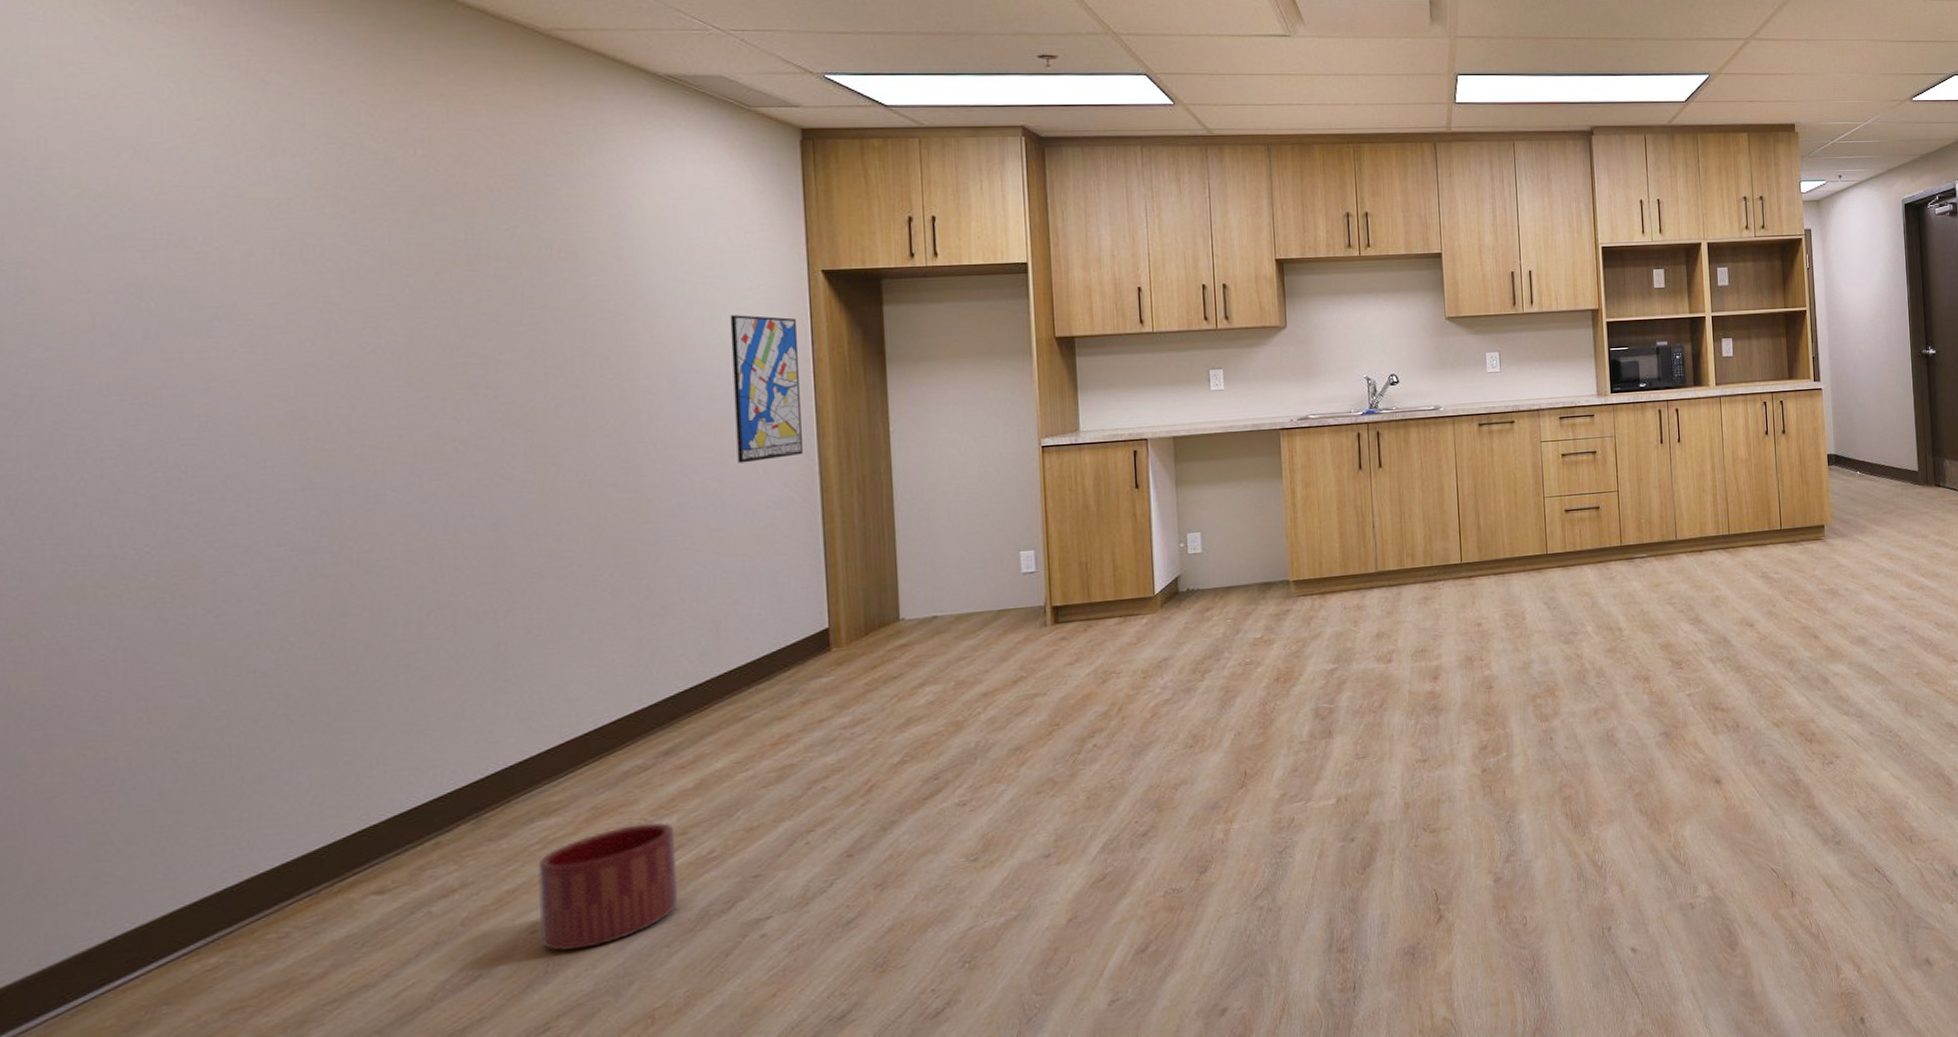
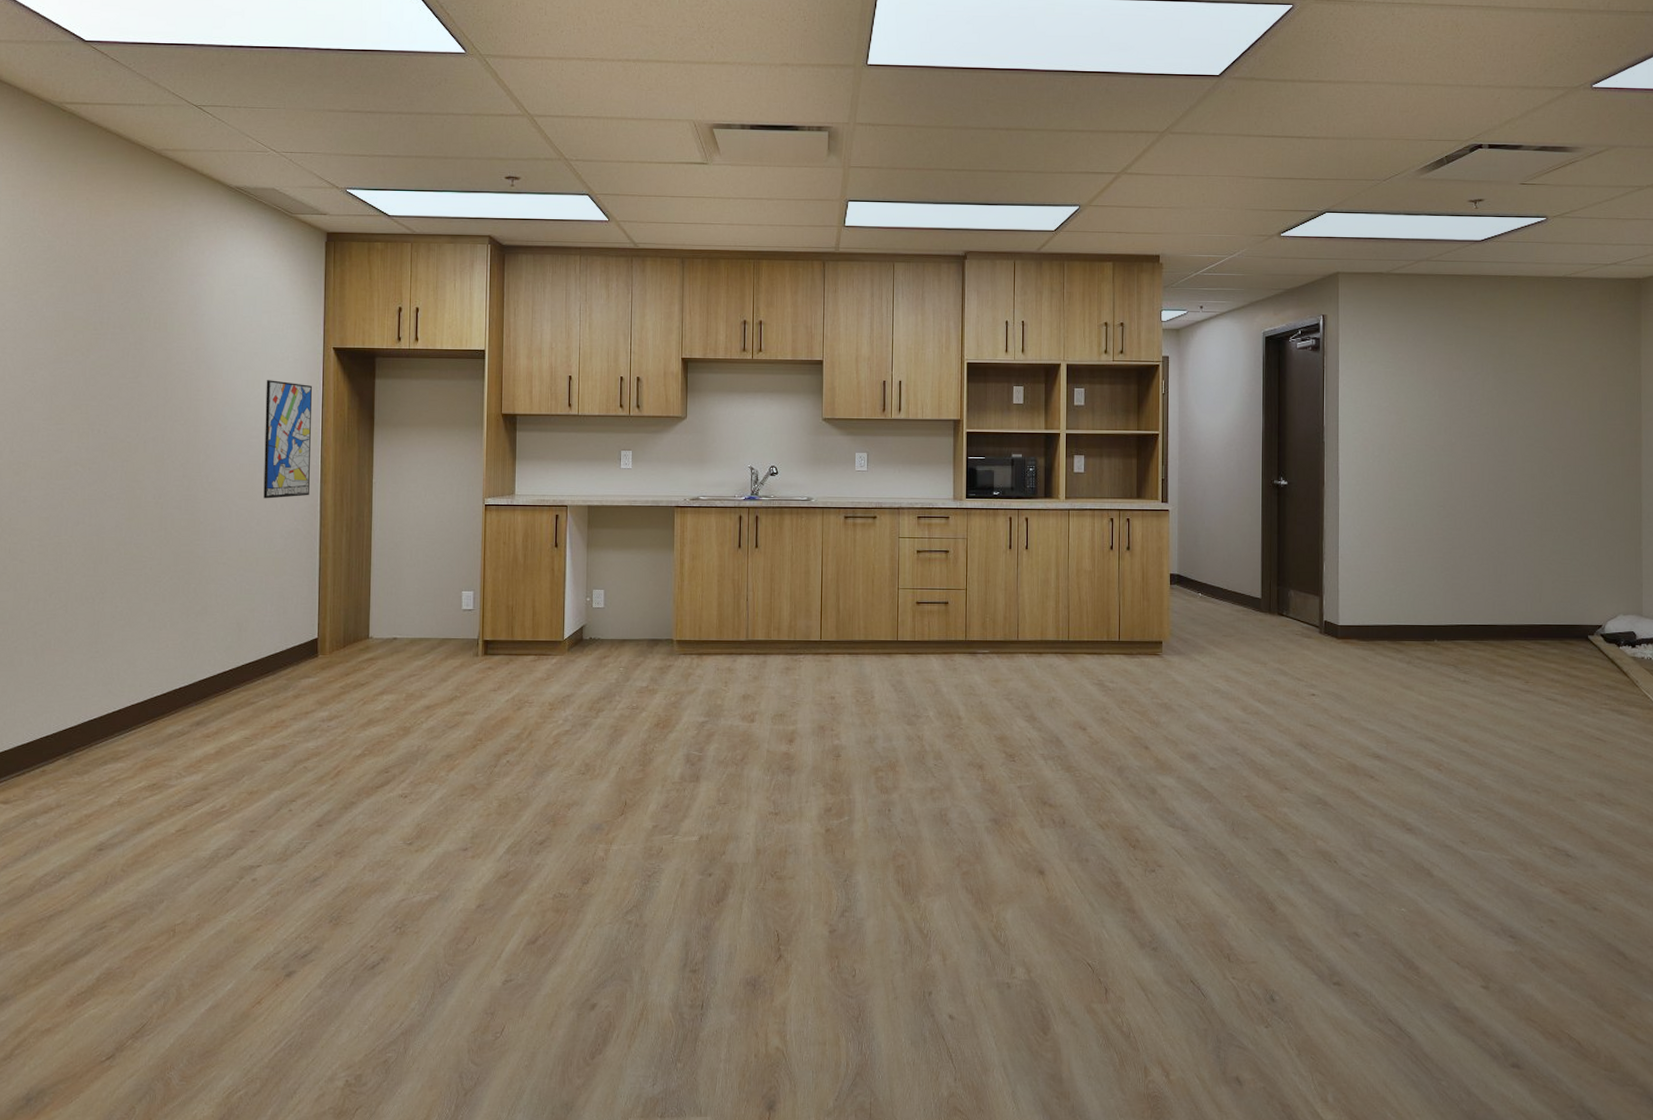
planter: present [537,822,679,951] -> none [104,777,199,869]

